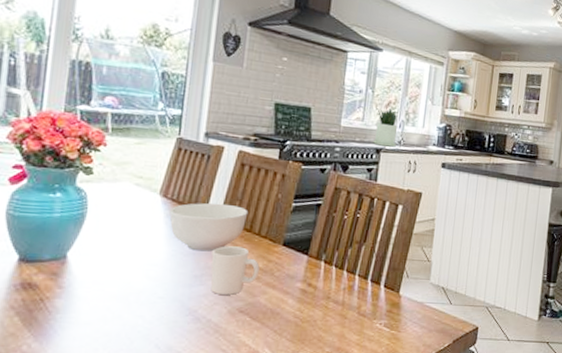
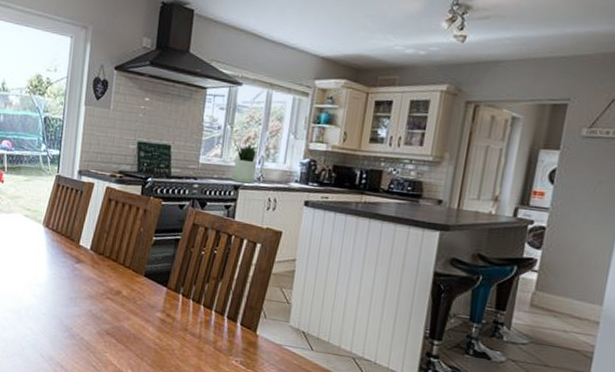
bowl: present [169,203,249,251] -> none [51,233,115,277]
mug: present [210,246,260,295] -> none [83,273,124,318]

